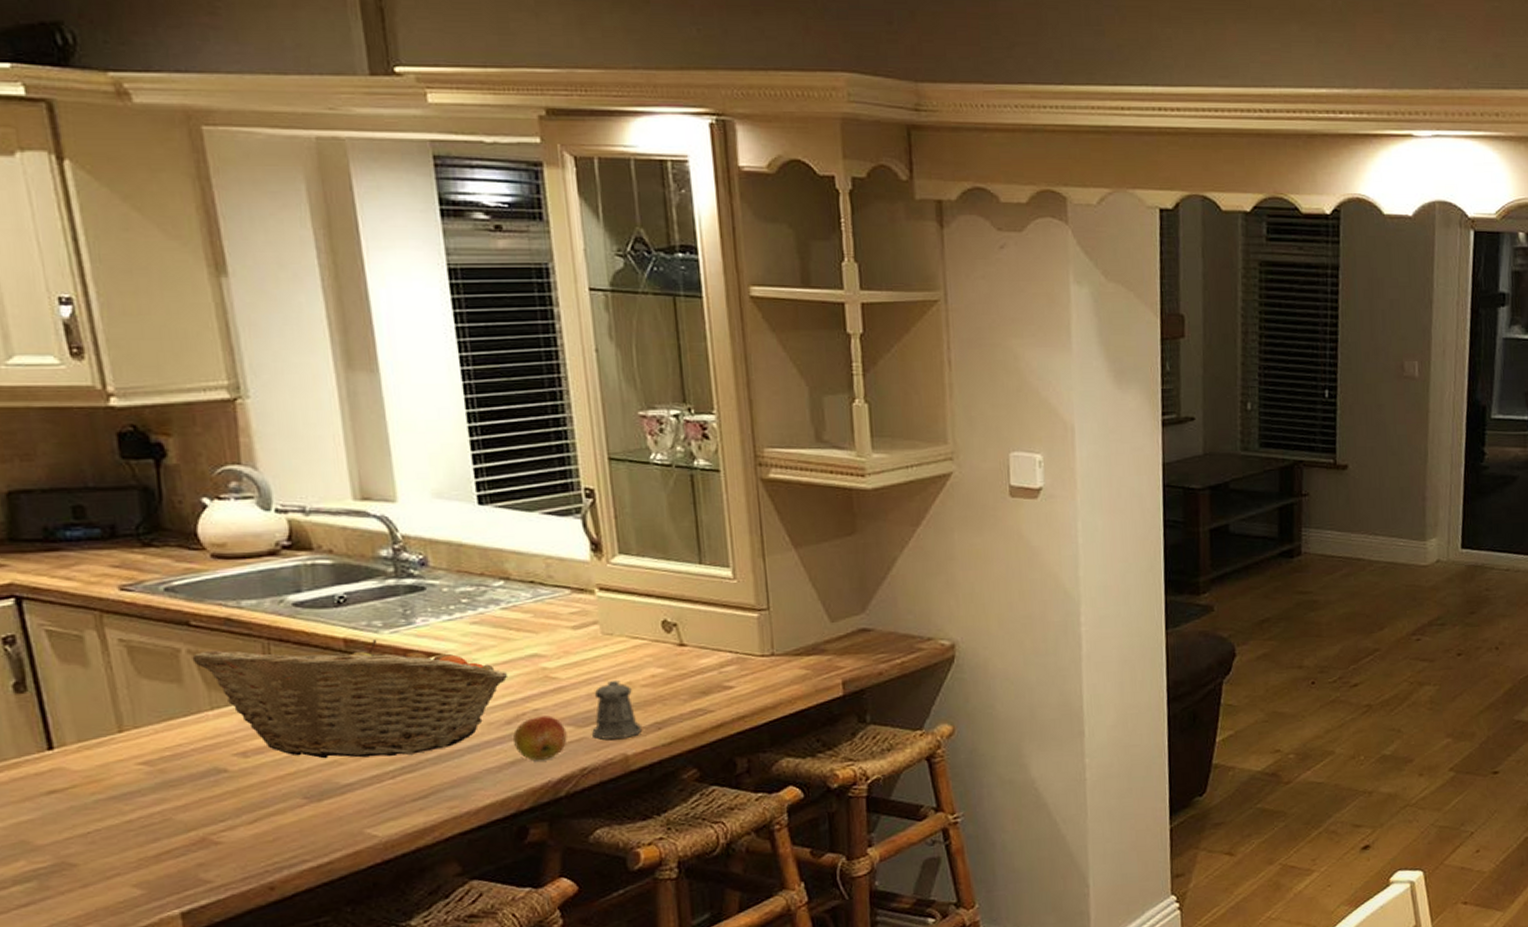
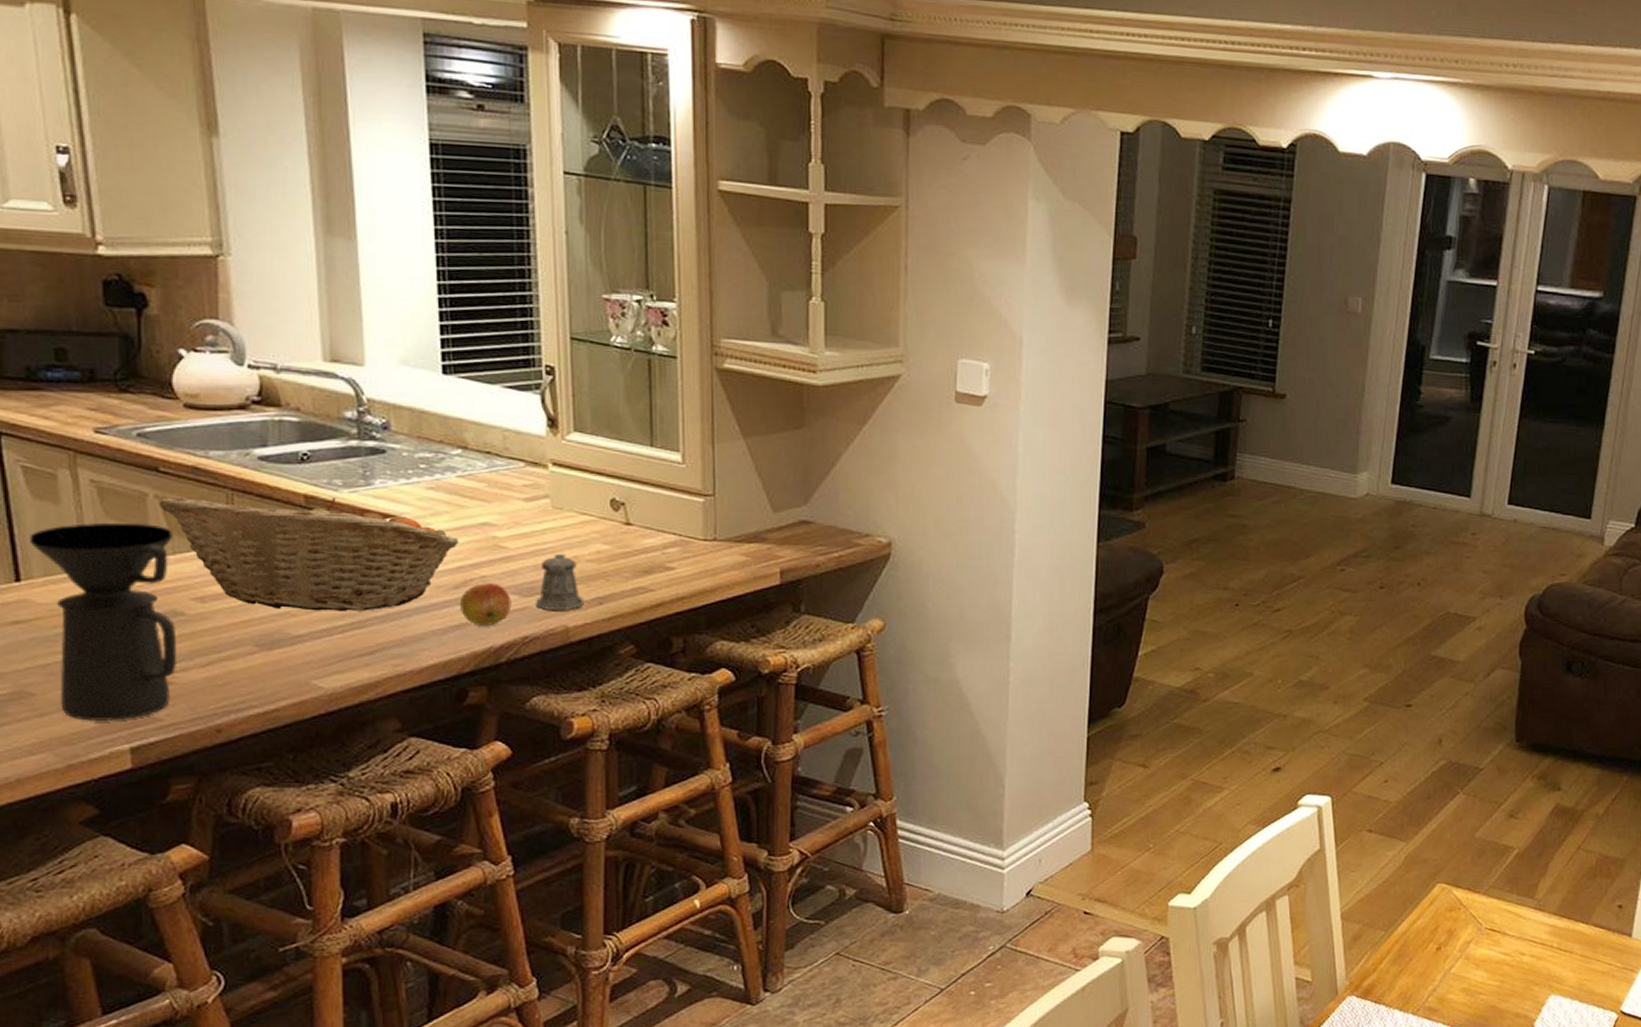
coffee maker: none [59,680,223,888] -> present [29,522,177,721]

